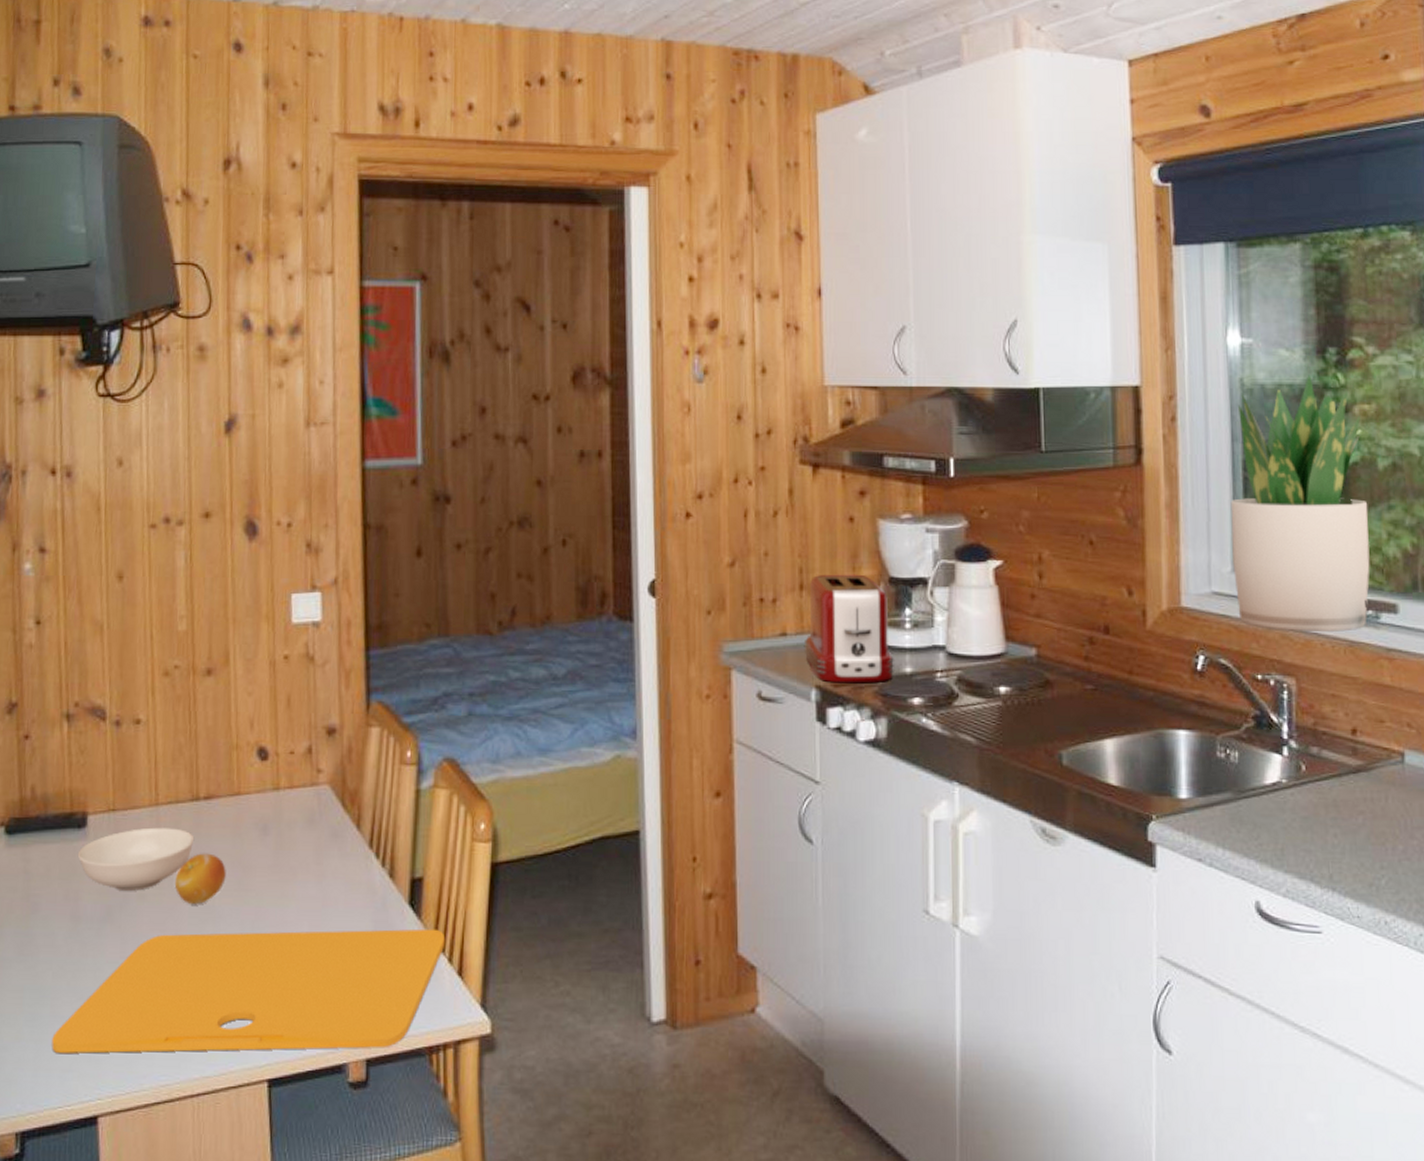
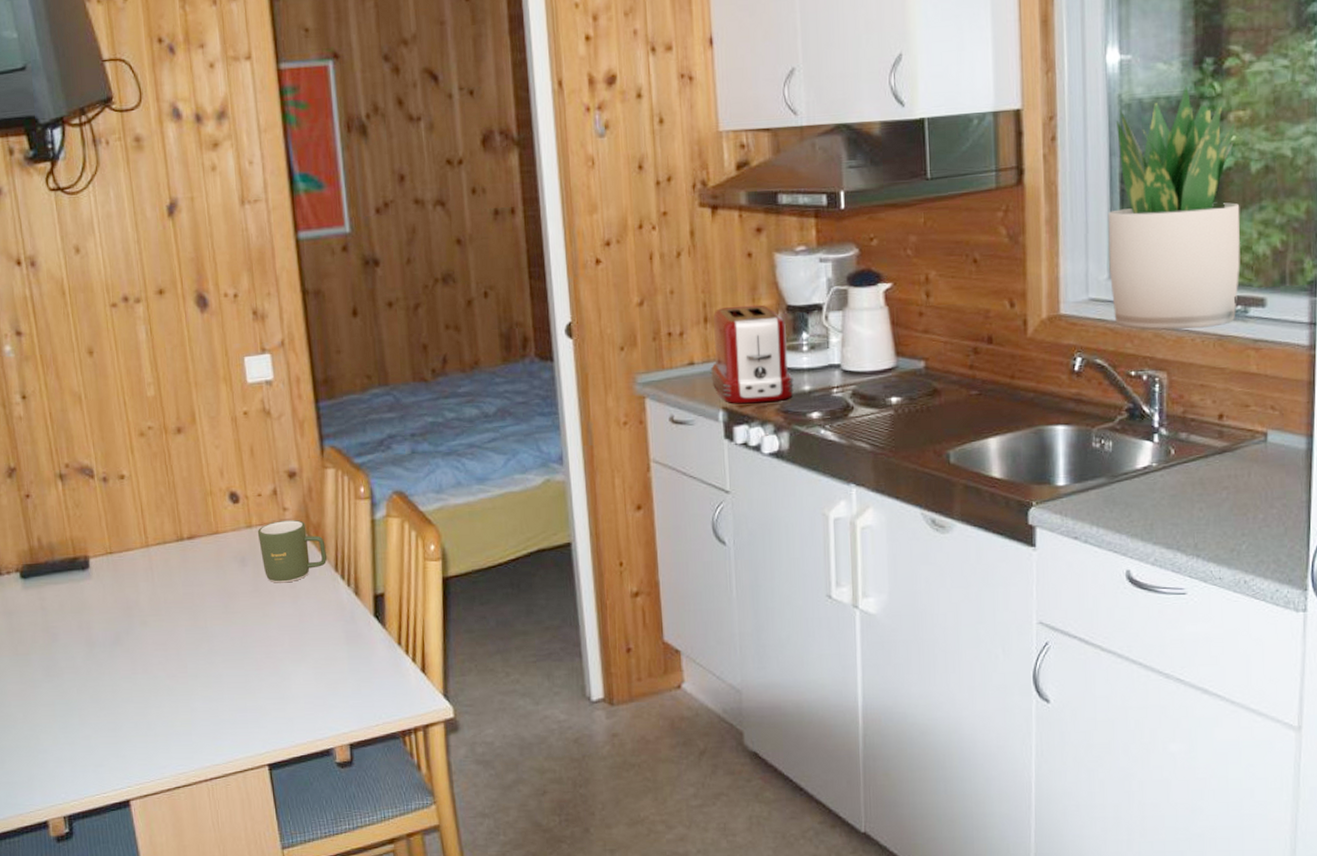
cutting board: present [52,928,446,1054] -> none [83,635,409,752]
bowl: present [77,827,195,891] -> none [84,564,183,619]
fruit: present [174,853,226,904] -> none [170,584,214,627]
mug: none [284,783,362,858] -> present [257,519,327,583]

